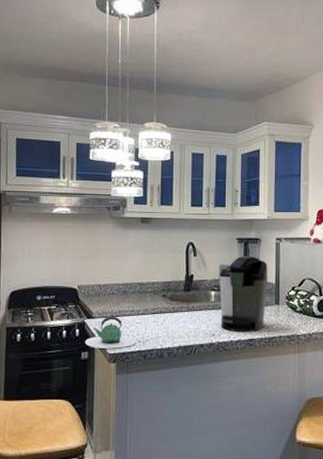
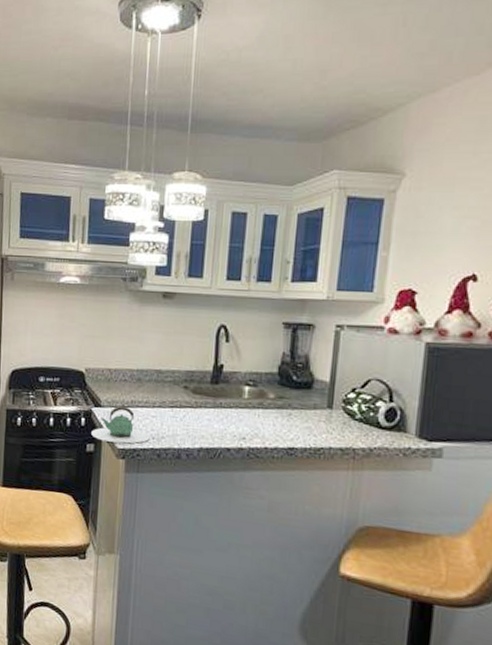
coffee maker: present [218,255,269,332] -> none [253,344,321,439]

